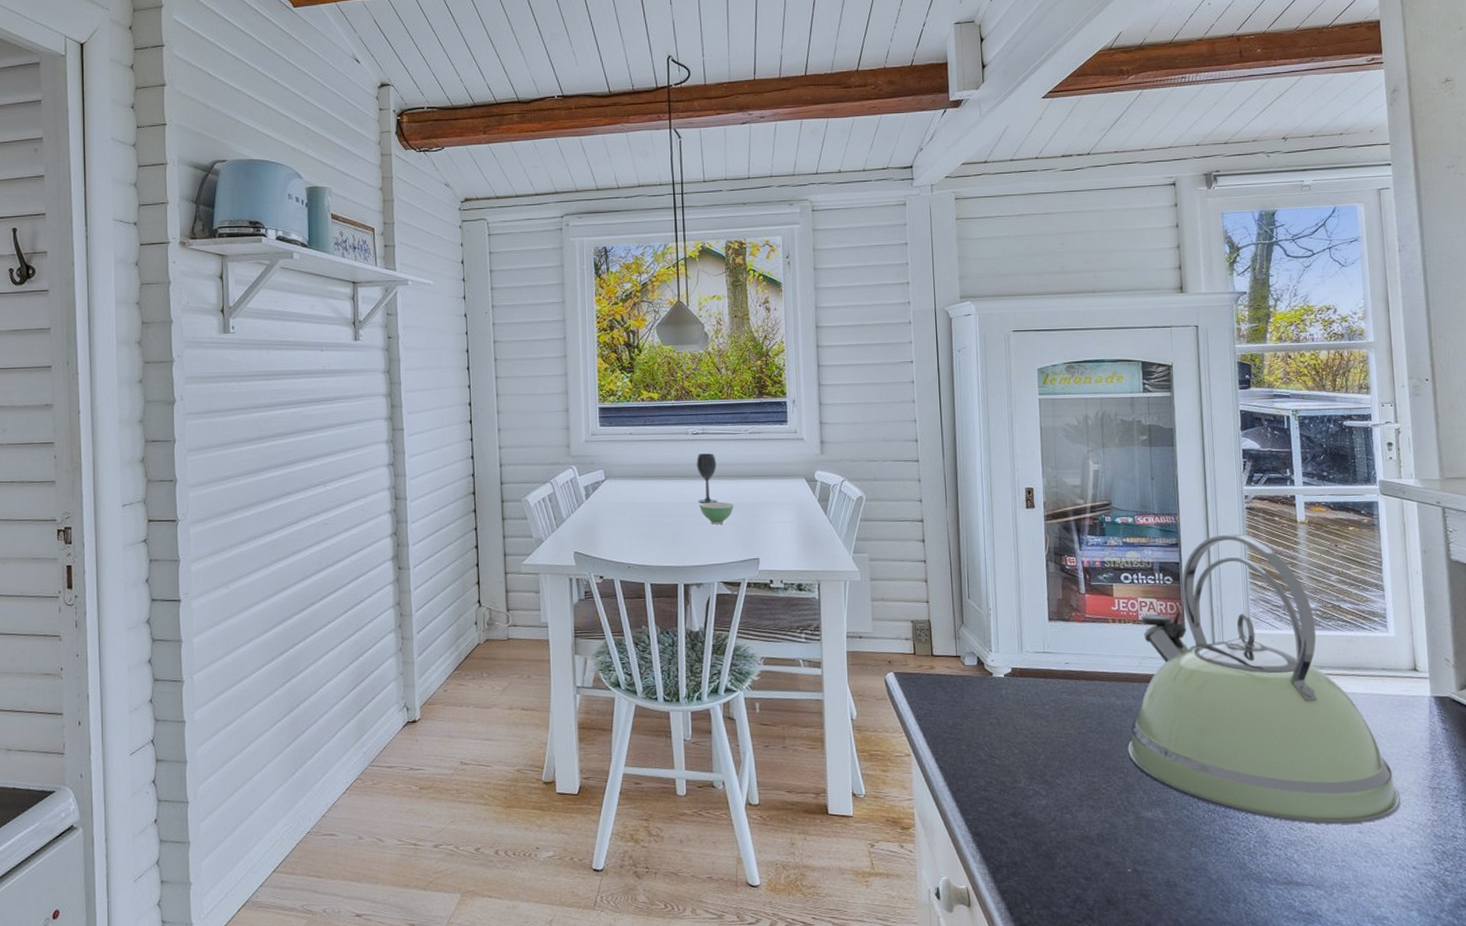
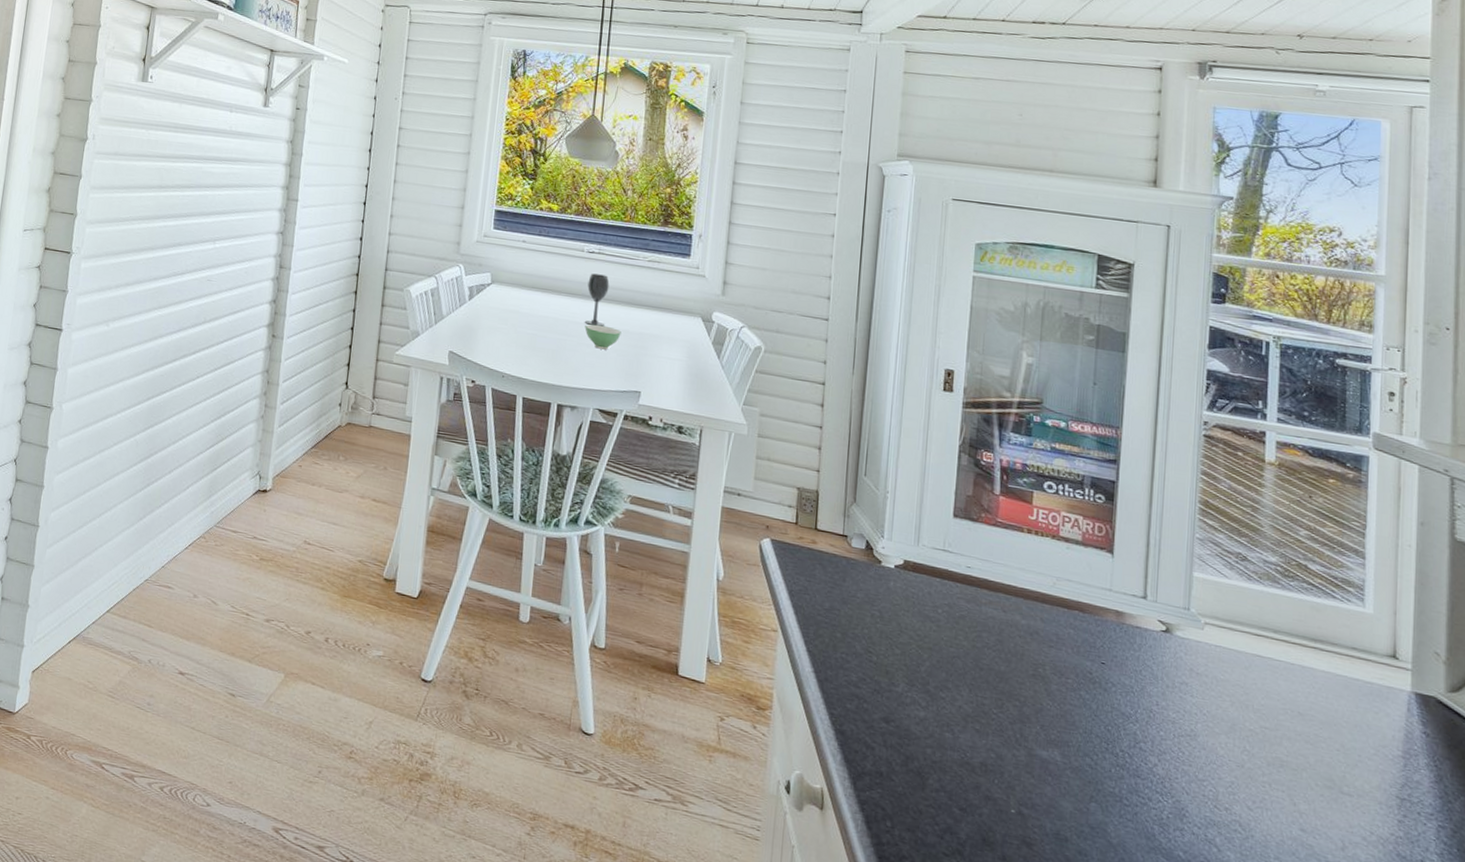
kettle: present [1128,534,1401,825] -> none [1028,459,1359,822]

